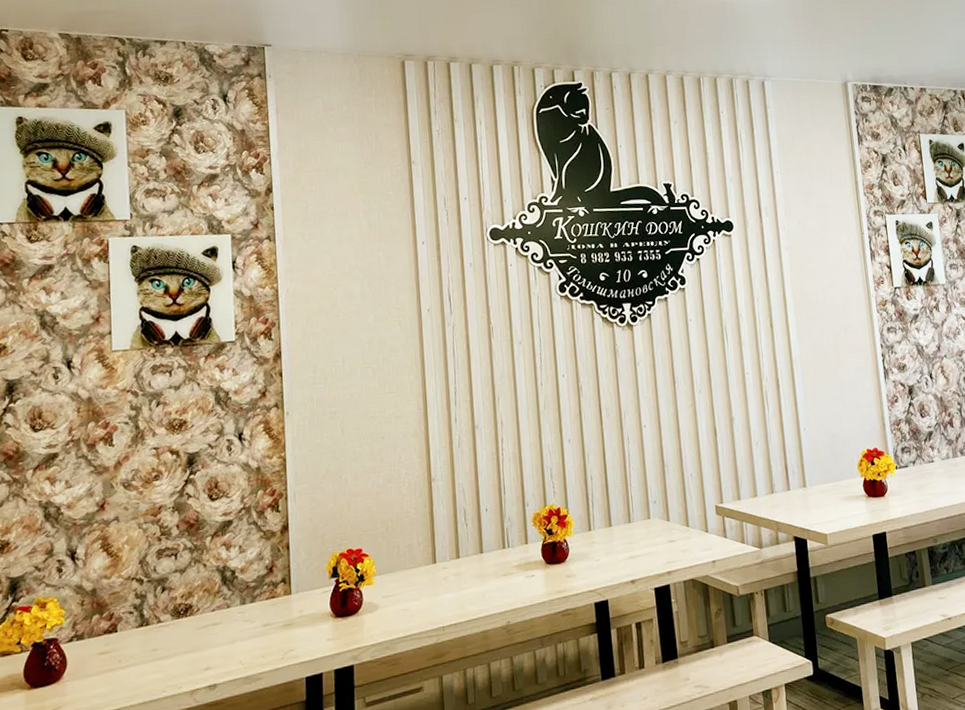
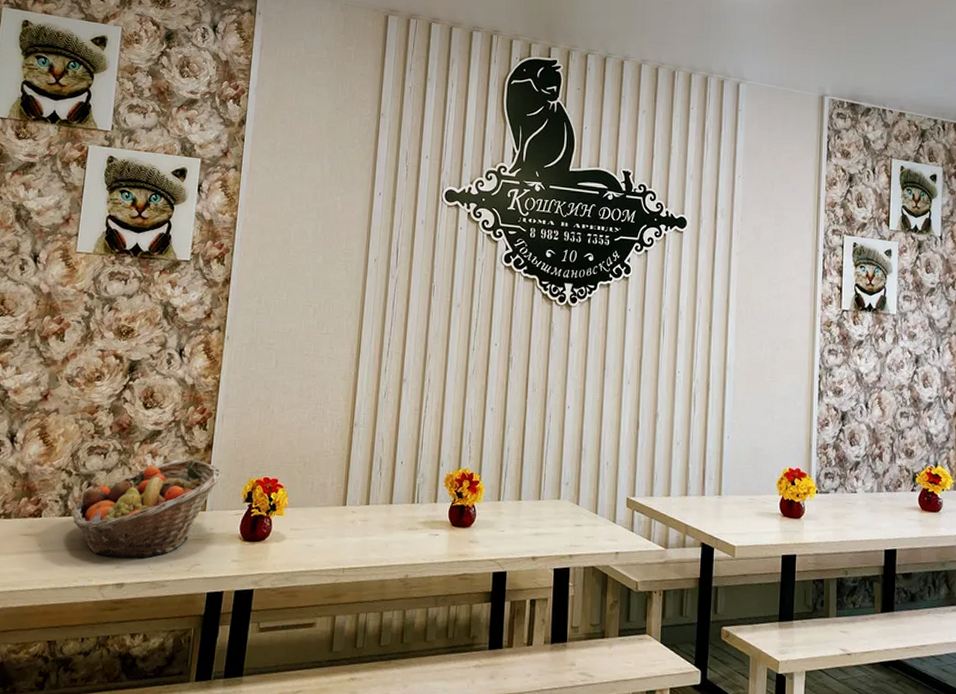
fruit basket: none [150,544,303,660] -> present [72,459,223,559]

